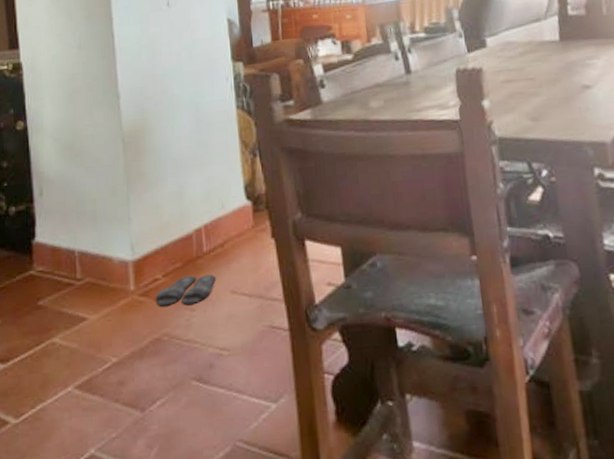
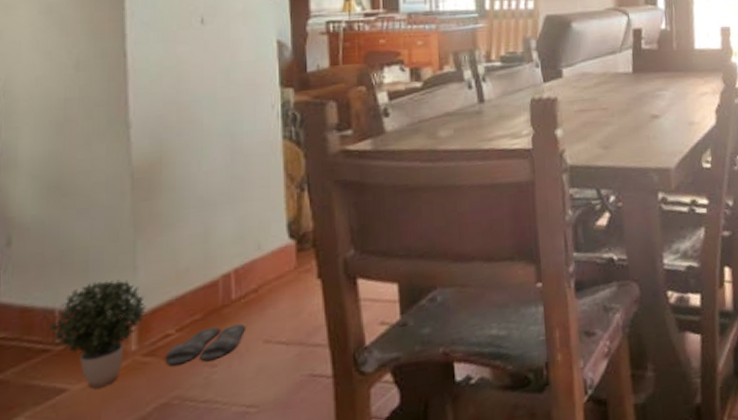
potted plant: none [71,228,140,320] -> present [48,279,147,389]

